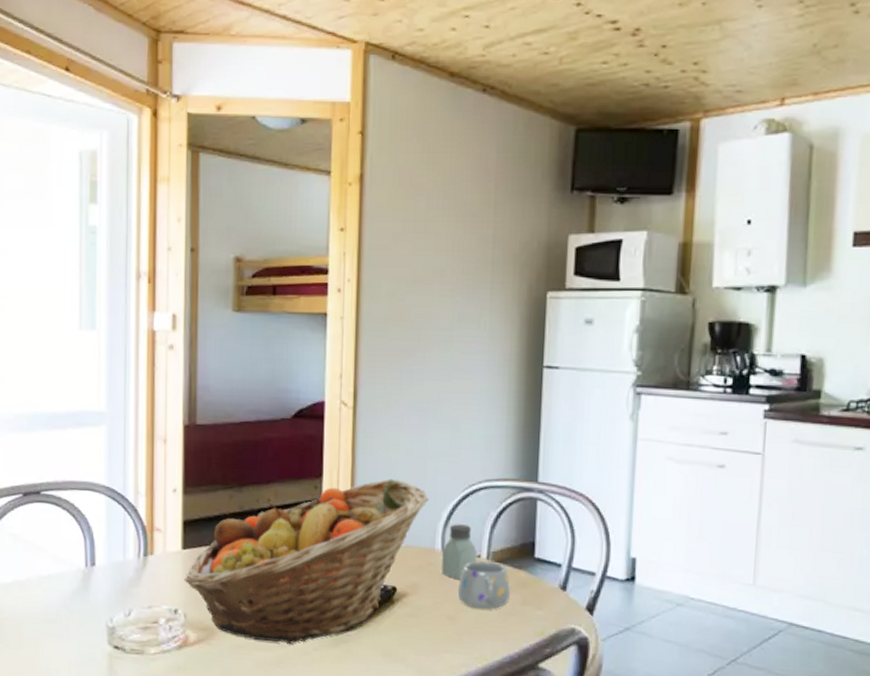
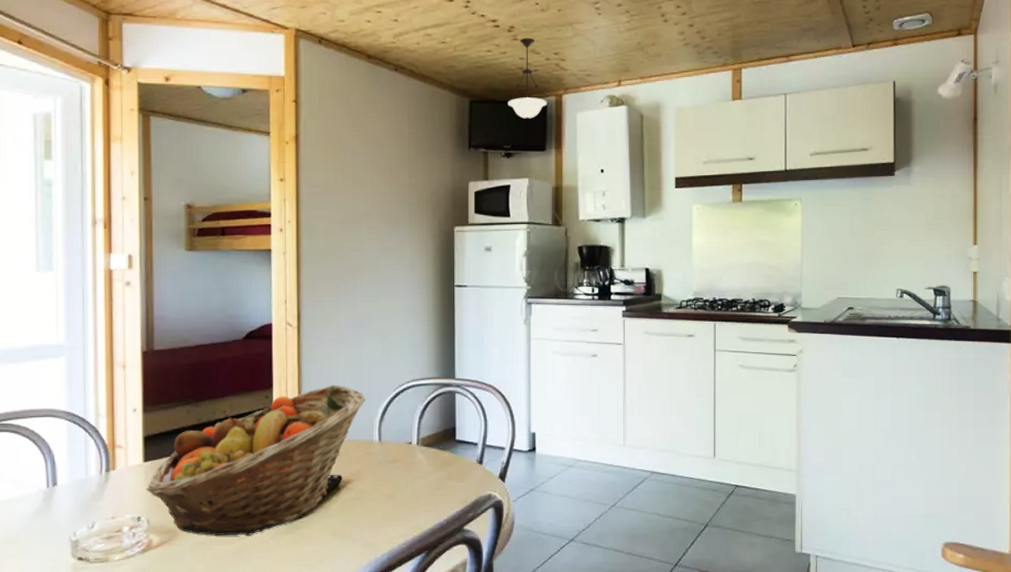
saltshaker: present [442,524,477,580] -> none [380,418,408,465]
mug: present [457,561,510,610] -> none [394,446,437,487]
pendant light: none [626,42,679,152] -> present [508,37,547,119]

